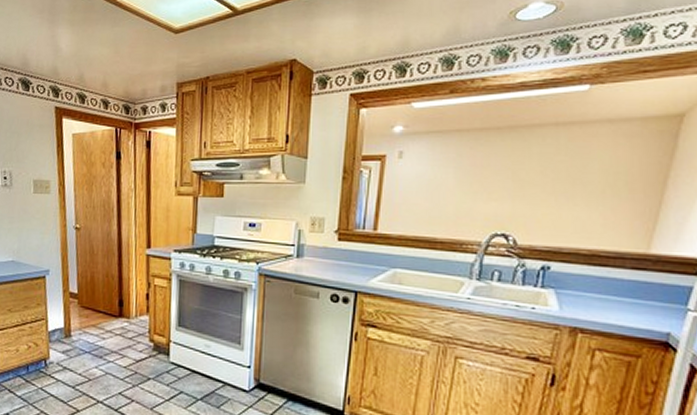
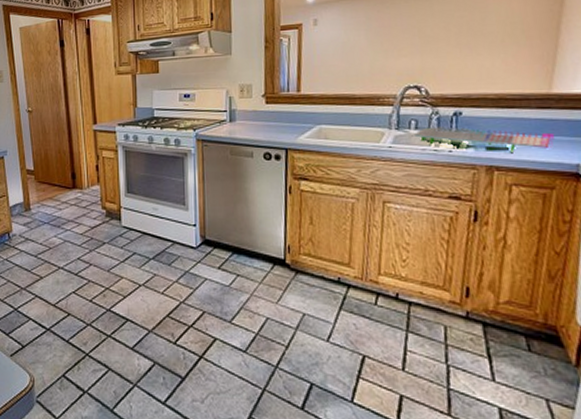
dish rack: none [493,280,648,316] -> present [411,126,555,154]

